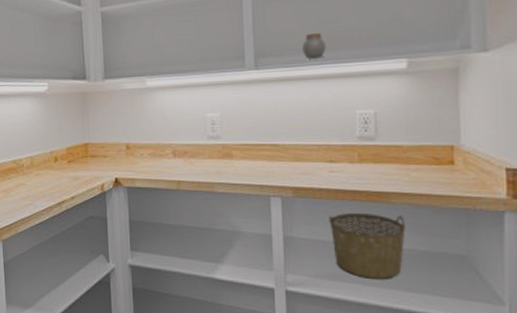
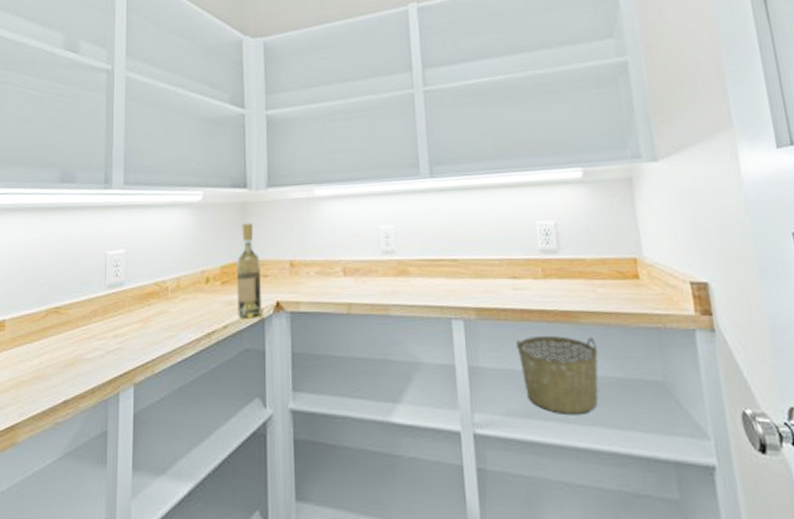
bottle: none [80,111,103,191] -> present [237,223,261,319]
jar: present [302,33,326,59] -> none [477,141,502,167]

